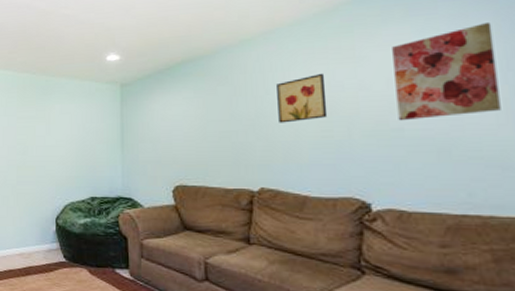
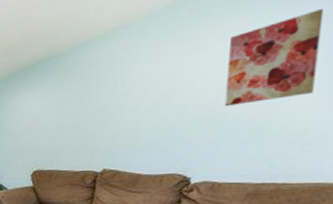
wall art: present [277,73,328,123] -> none [123,65,168,113]

